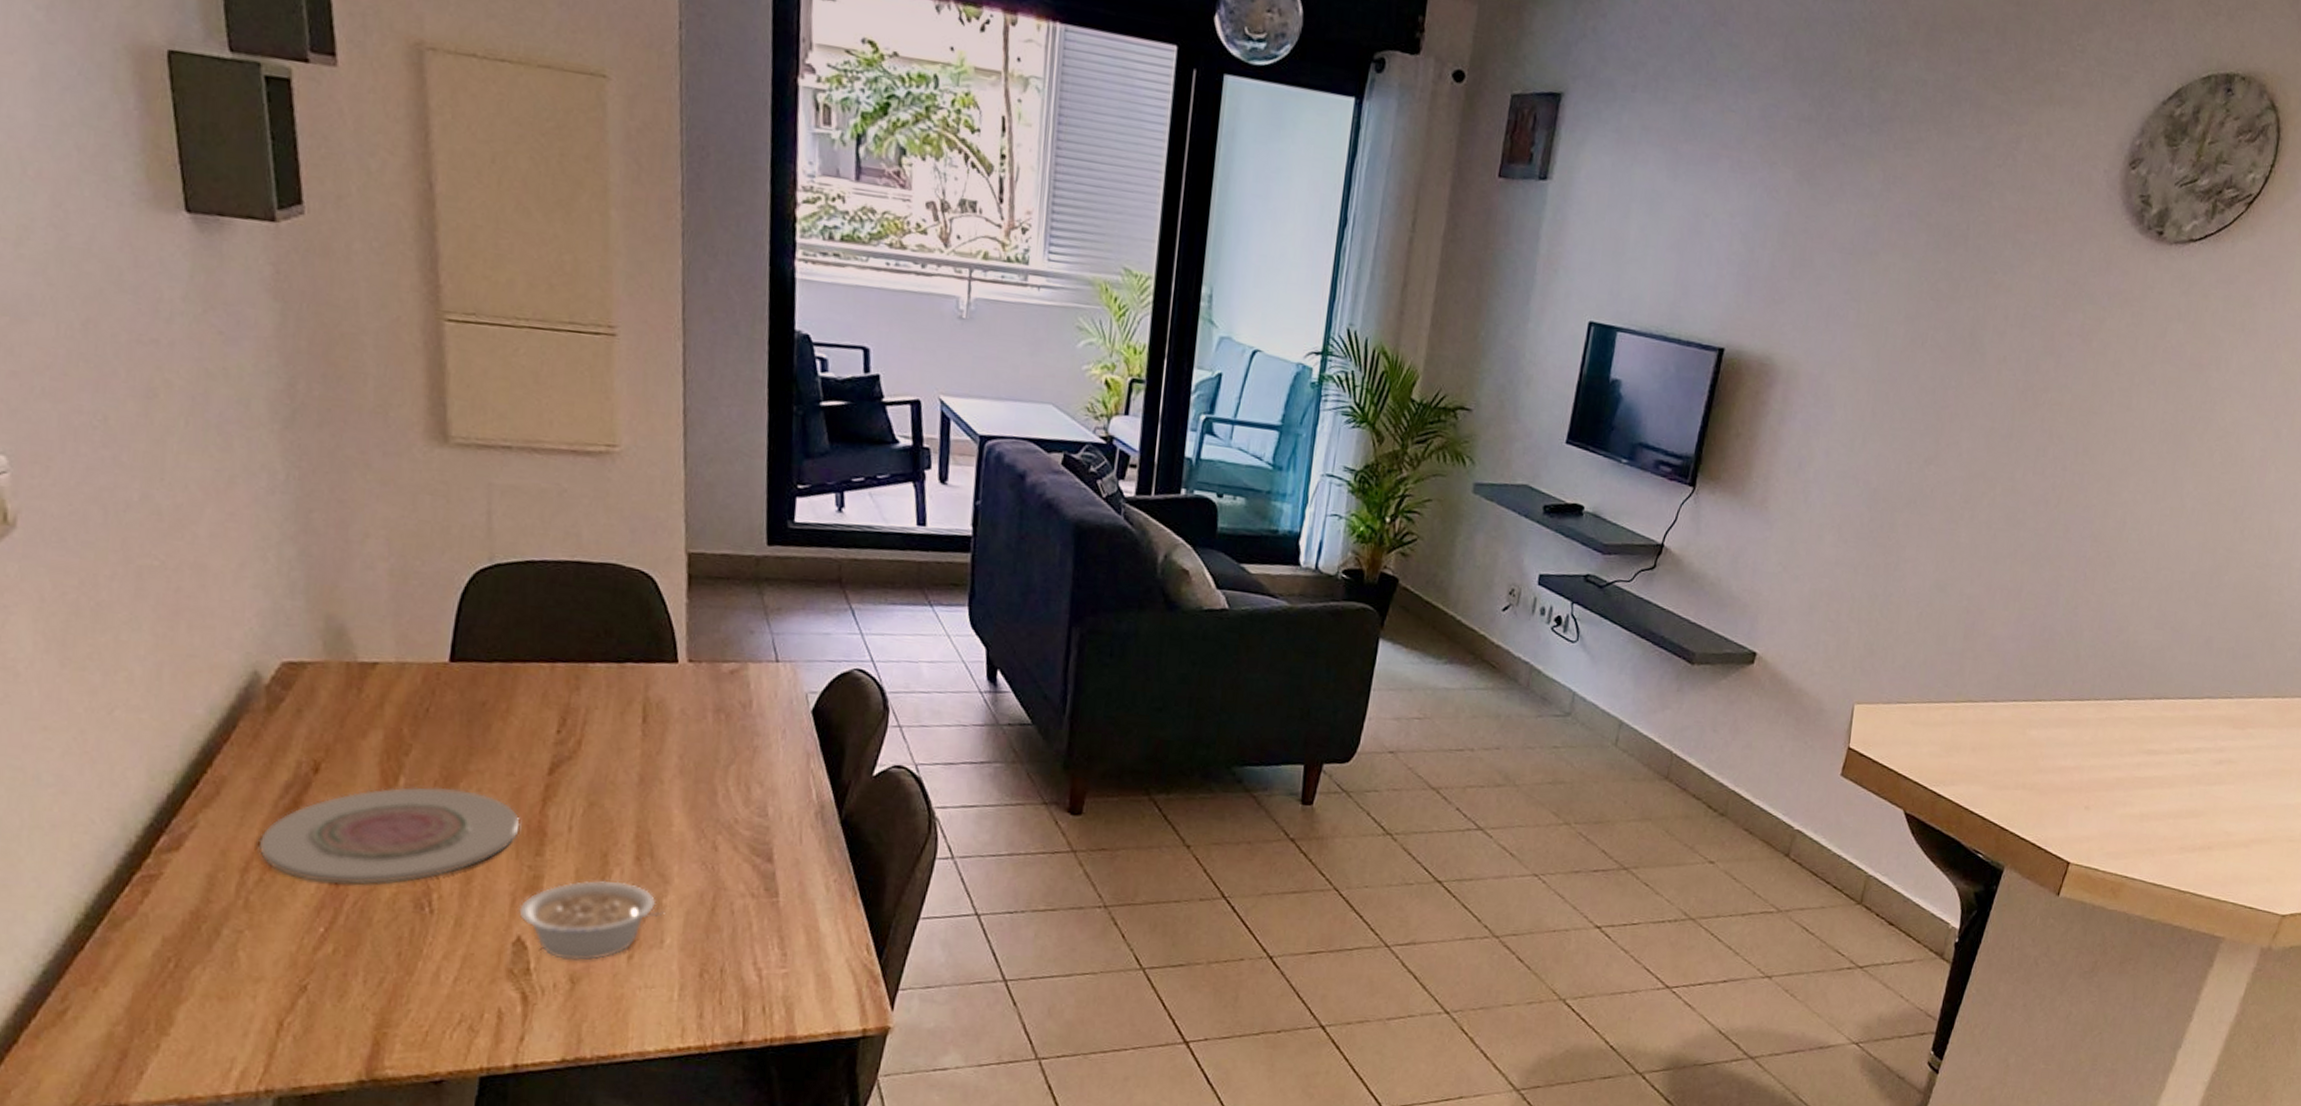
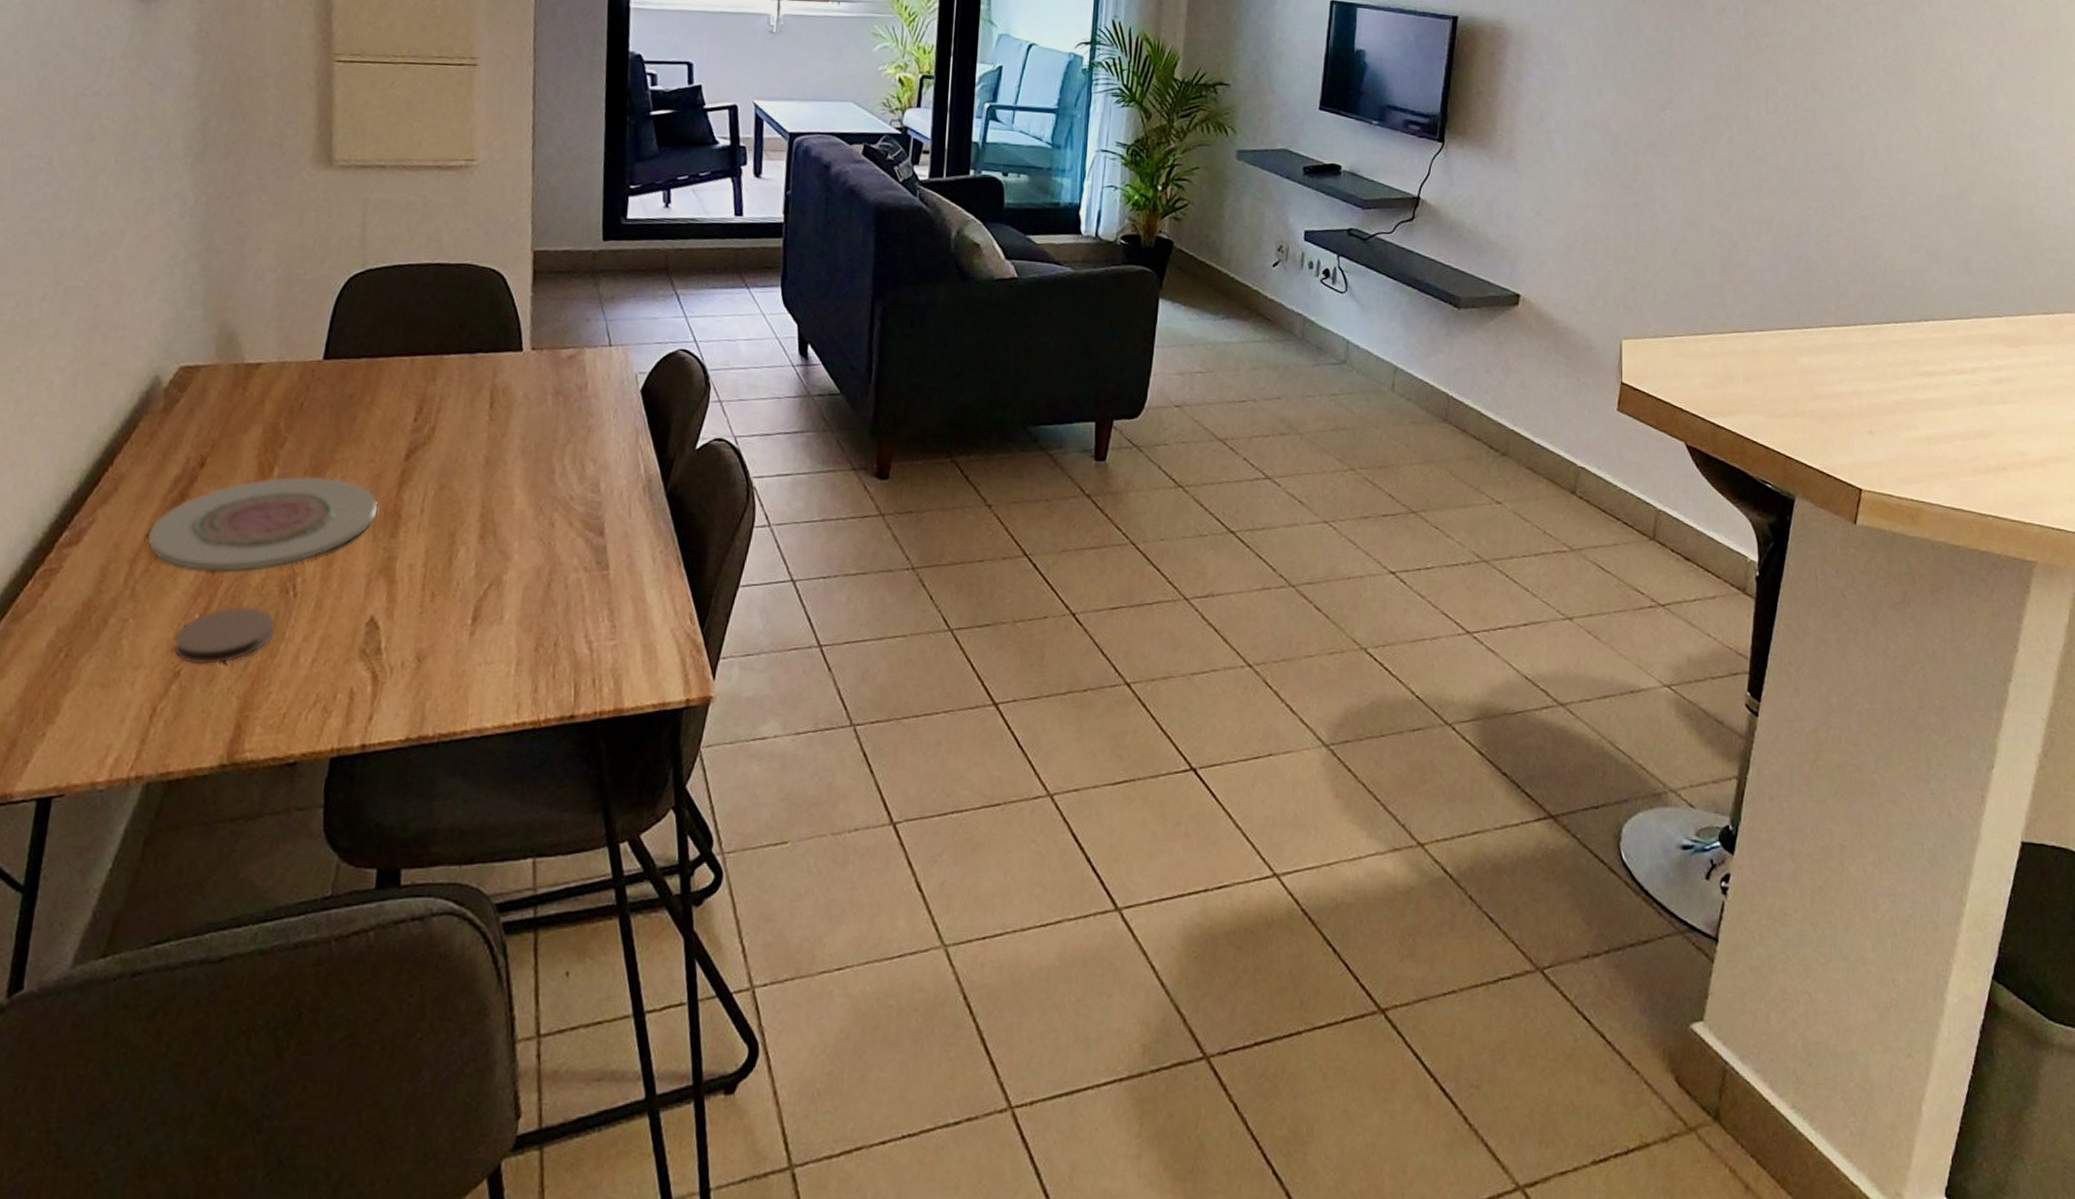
coaster: none [297,921,411,981] -> present [173,607,275,665]
legume: present [519,880,665,961] -> none [373,559,505,639]

